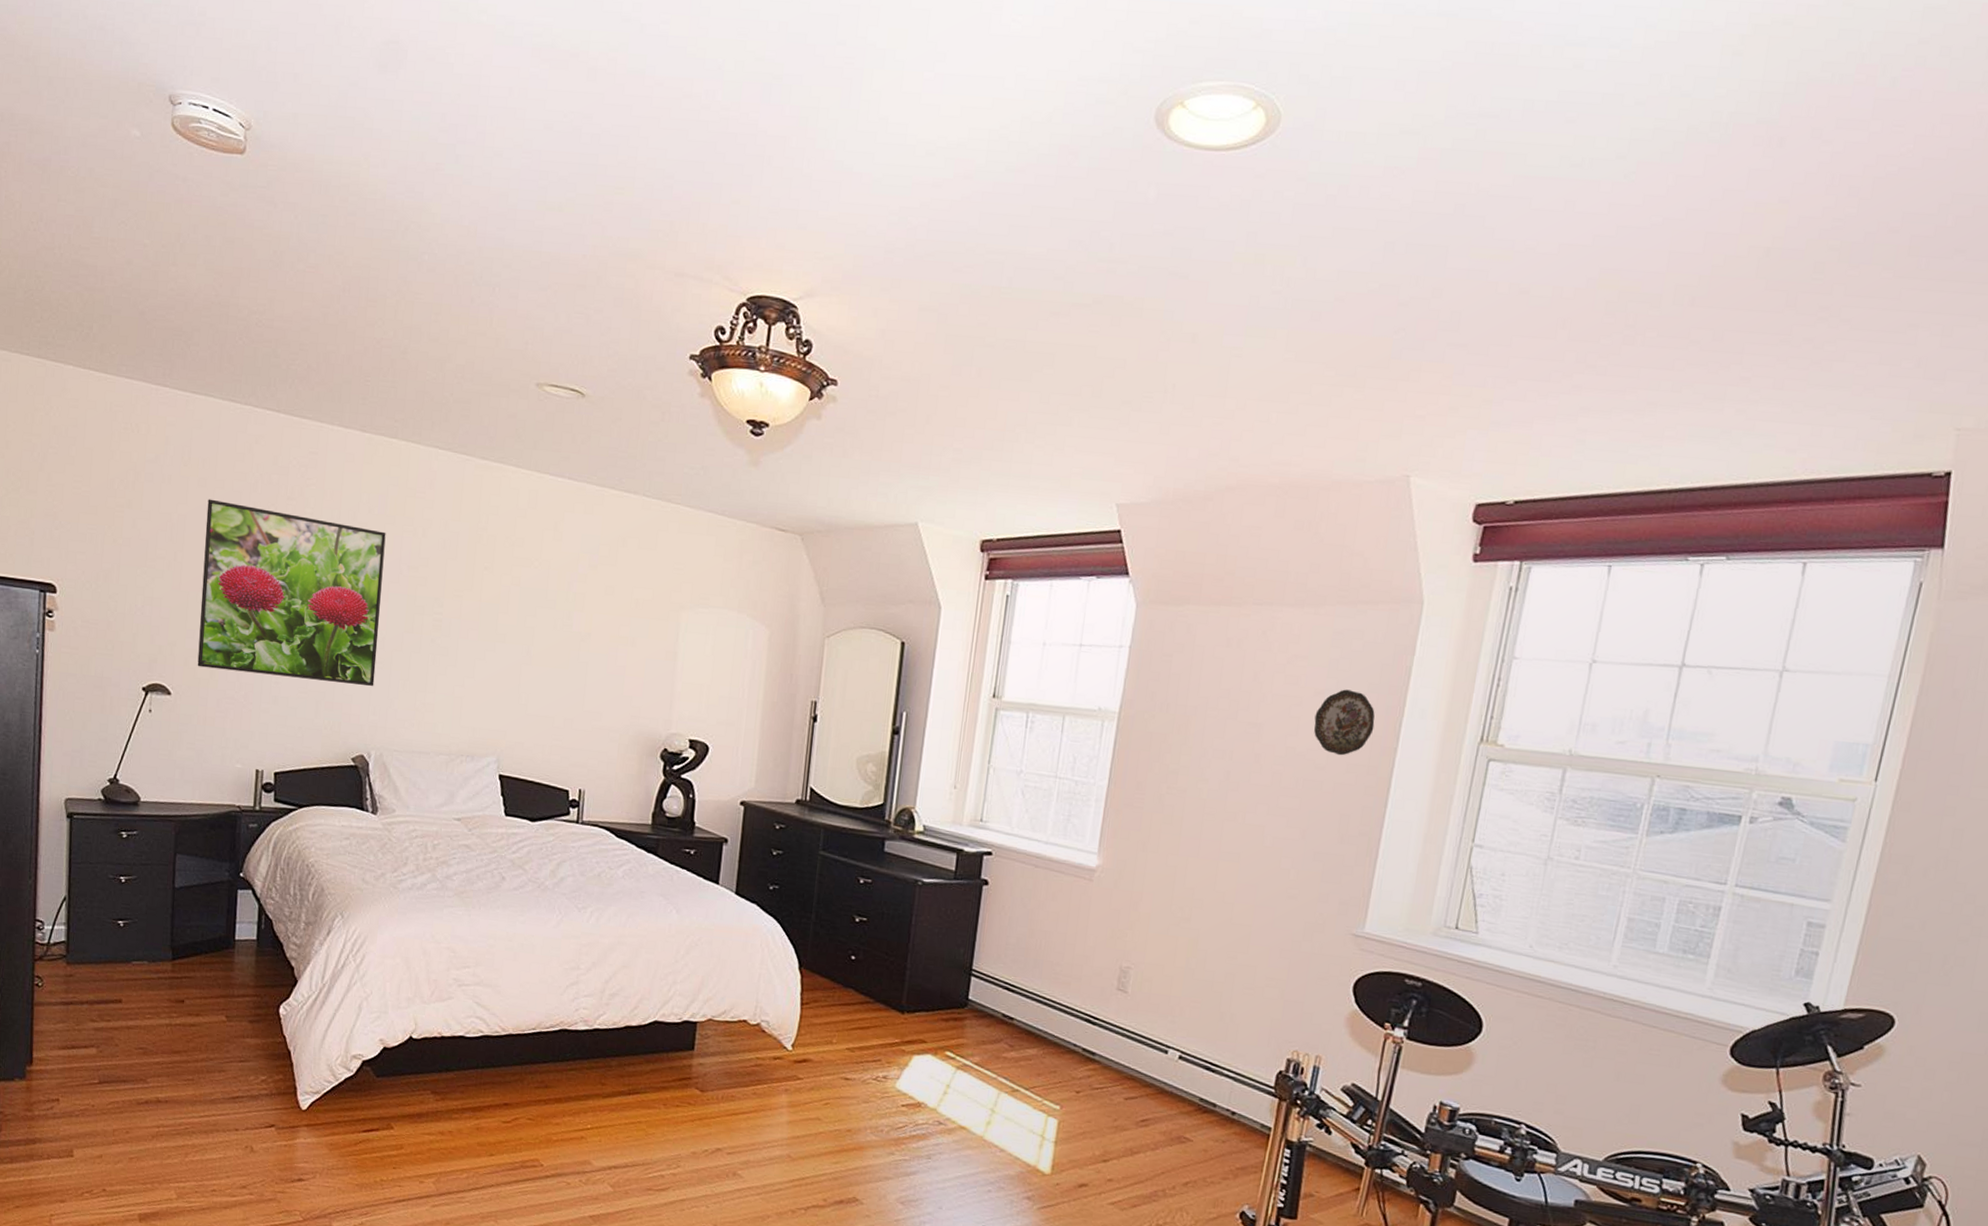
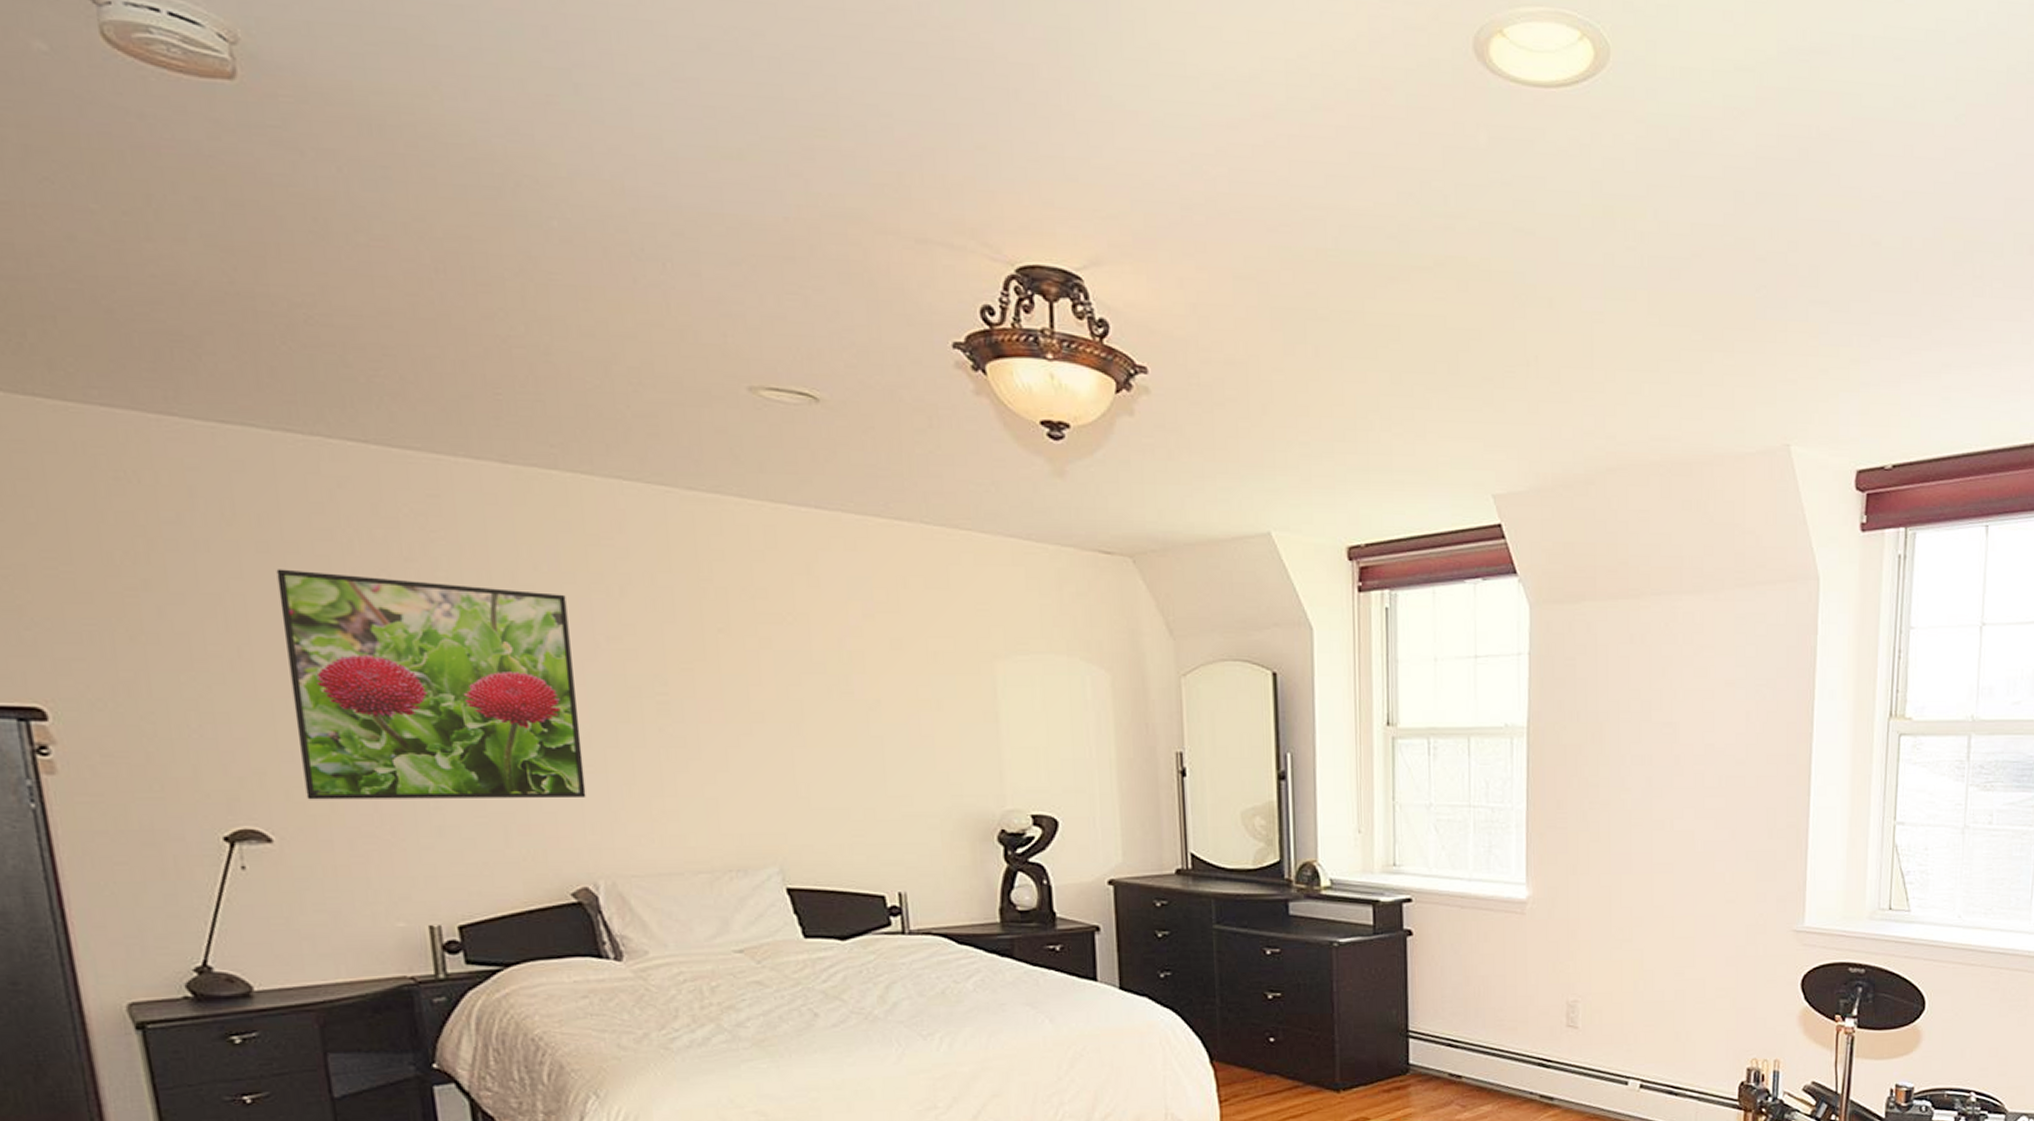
decorative plate: present [1314,689,1375,756] -> none [1729,677,1788,747]

